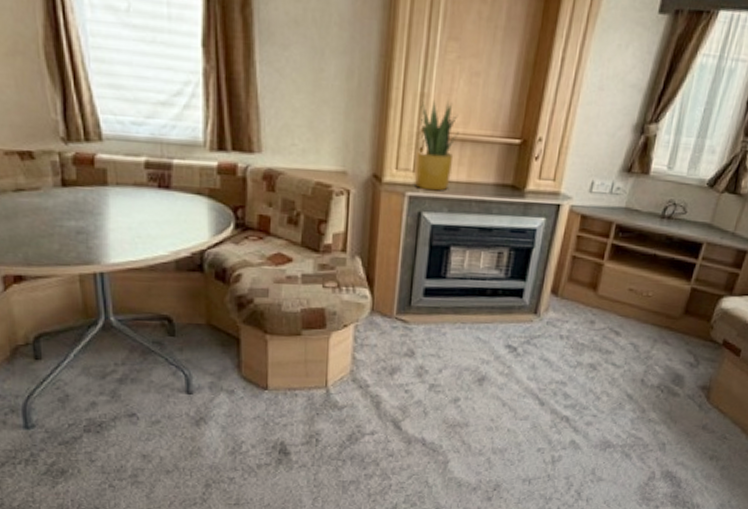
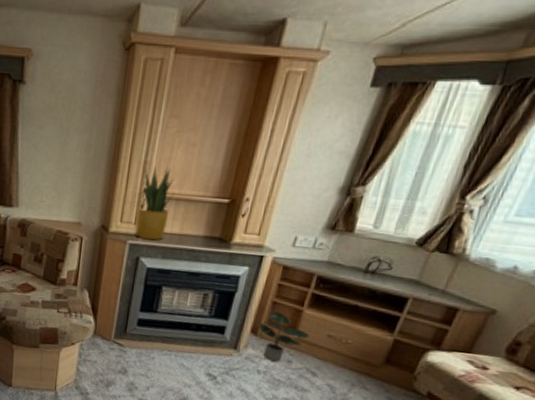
potted plant: none [558,267,611,324] -> present [258,311,310,362]

